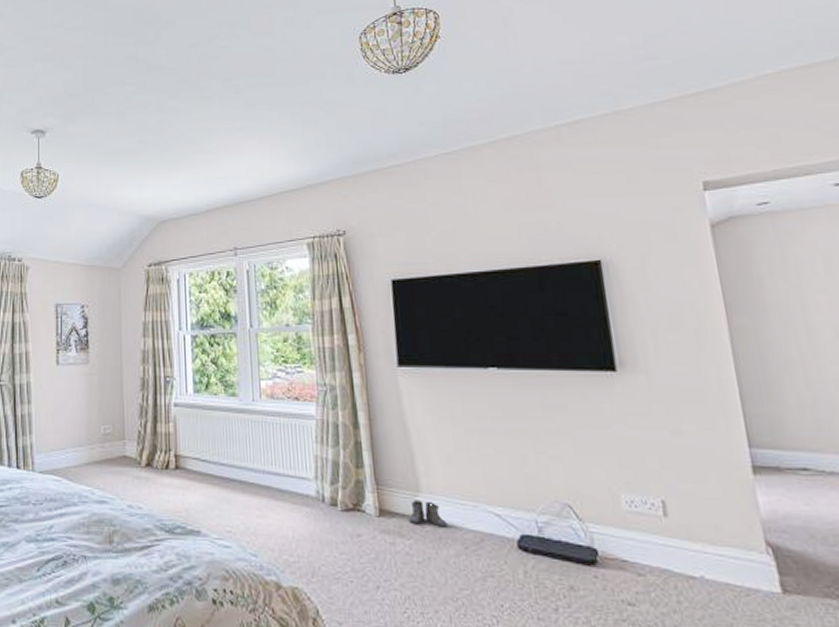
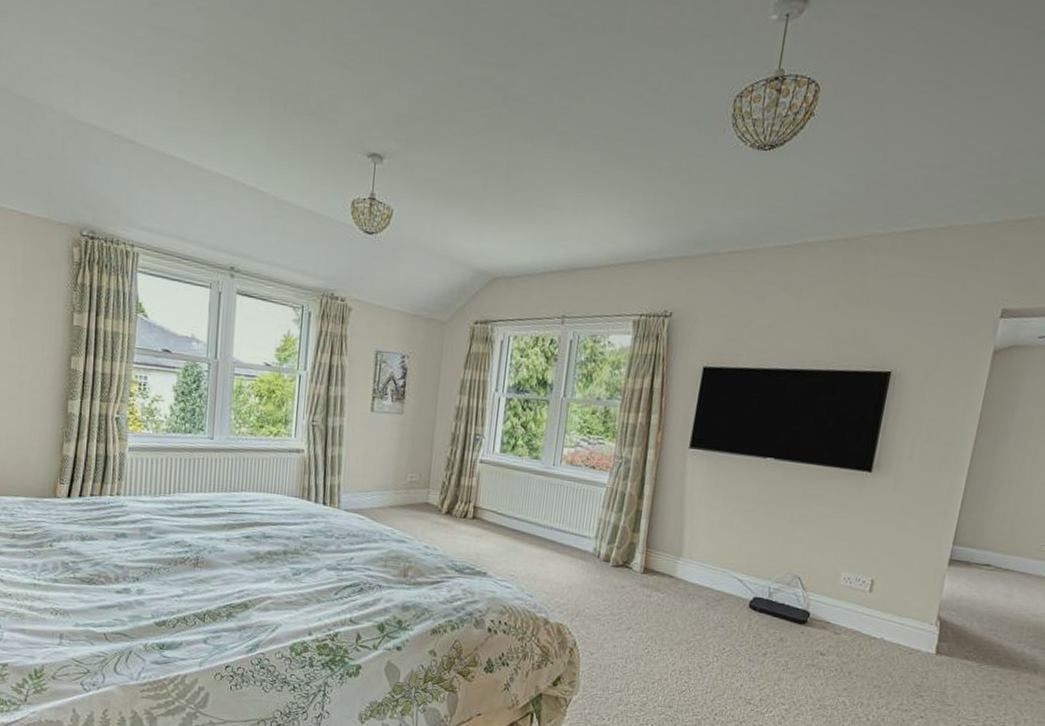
boots: present [408,500,447,527] -> none [666,563,698,587]

